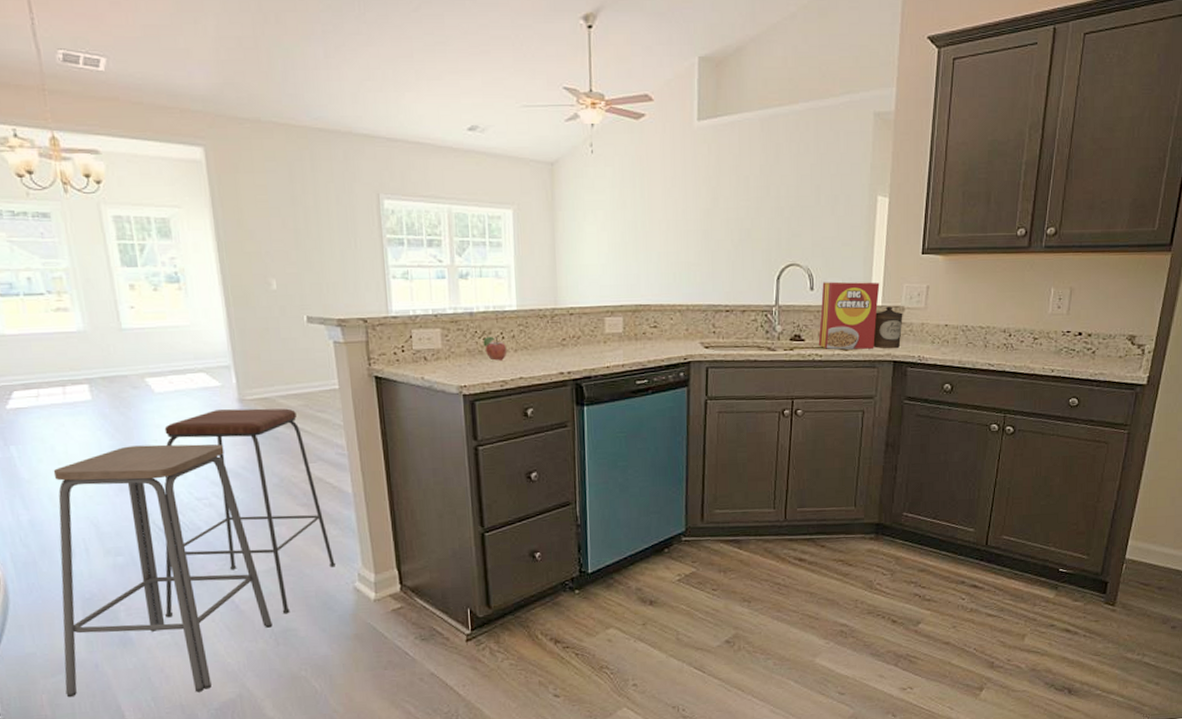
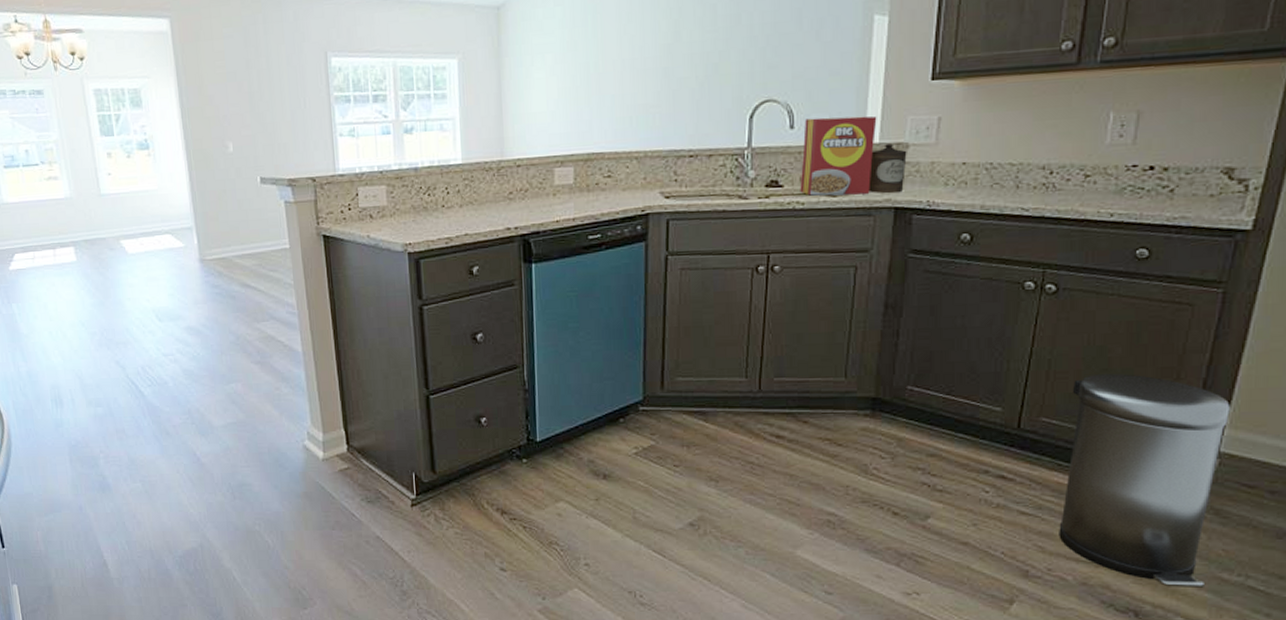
bar stool: present [53,444,273,698] -> none [46,302,230,539]
bar stool: present [164,408,337,618] -> none [136,268,287,469]
fruit: present [483,336,507,361] -> none [428,191,452,217]
pedal bin: none [1015,498,1132,668] -> present [1059,374,1230,588]

